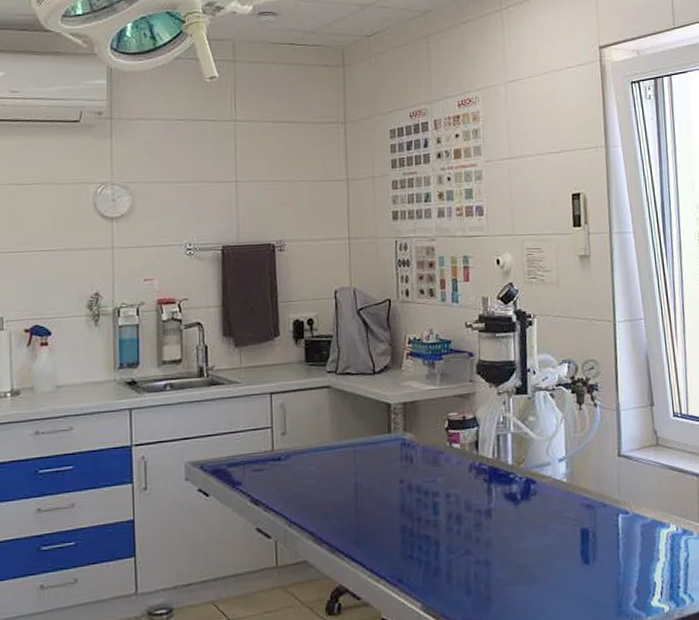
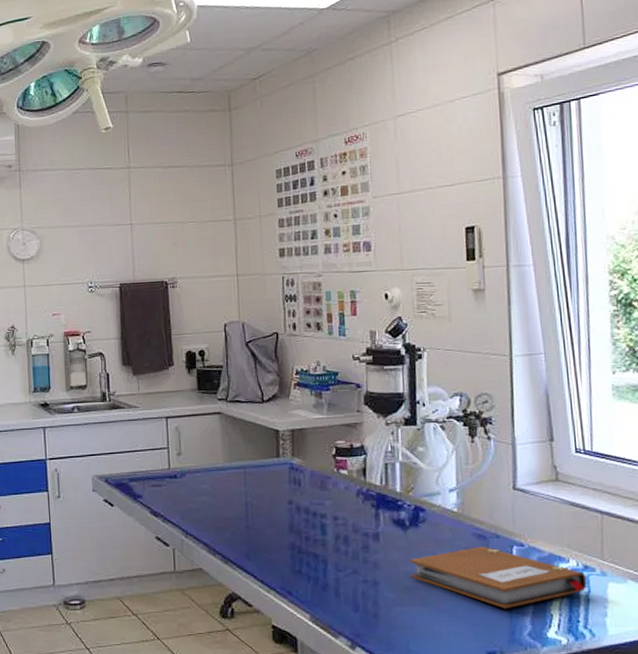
notebook: none [522,516,686,581] -> present [410,546,587,609]

